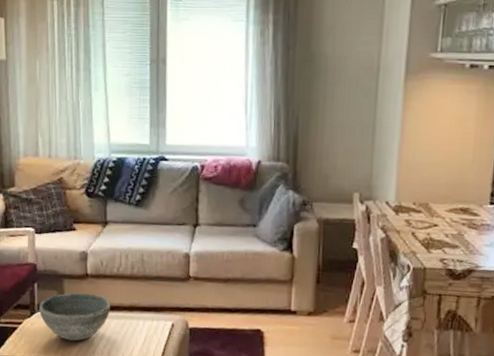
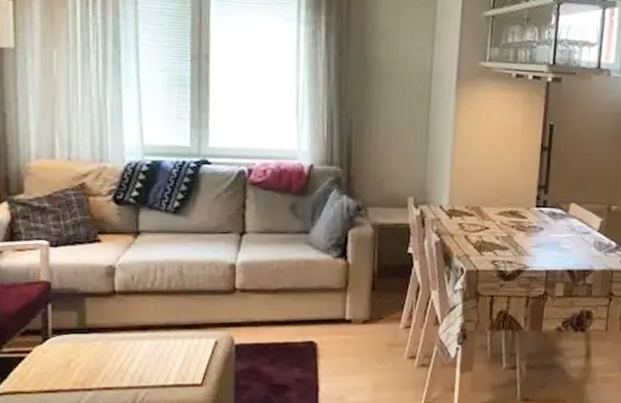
bowl: present [39,293,110,342] -> none [54,312,143,369]

